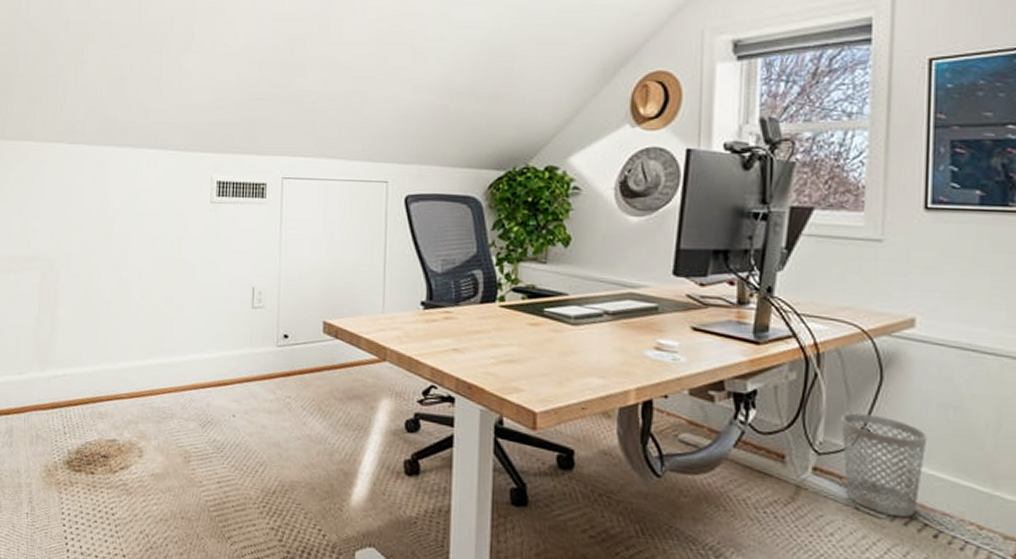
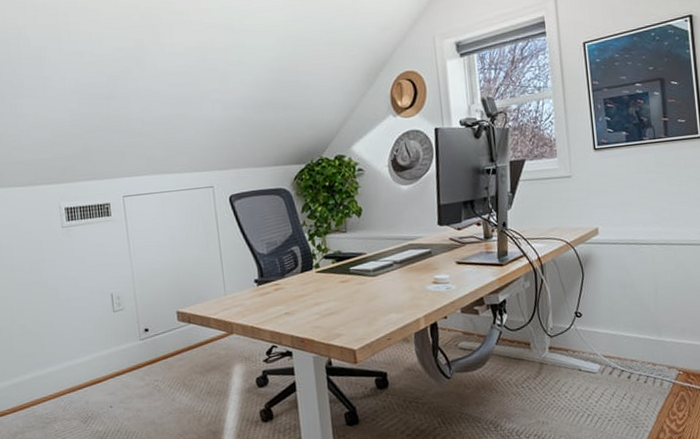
wastebasket: present [841,412,928,518] -> none [562,301,616,370]

